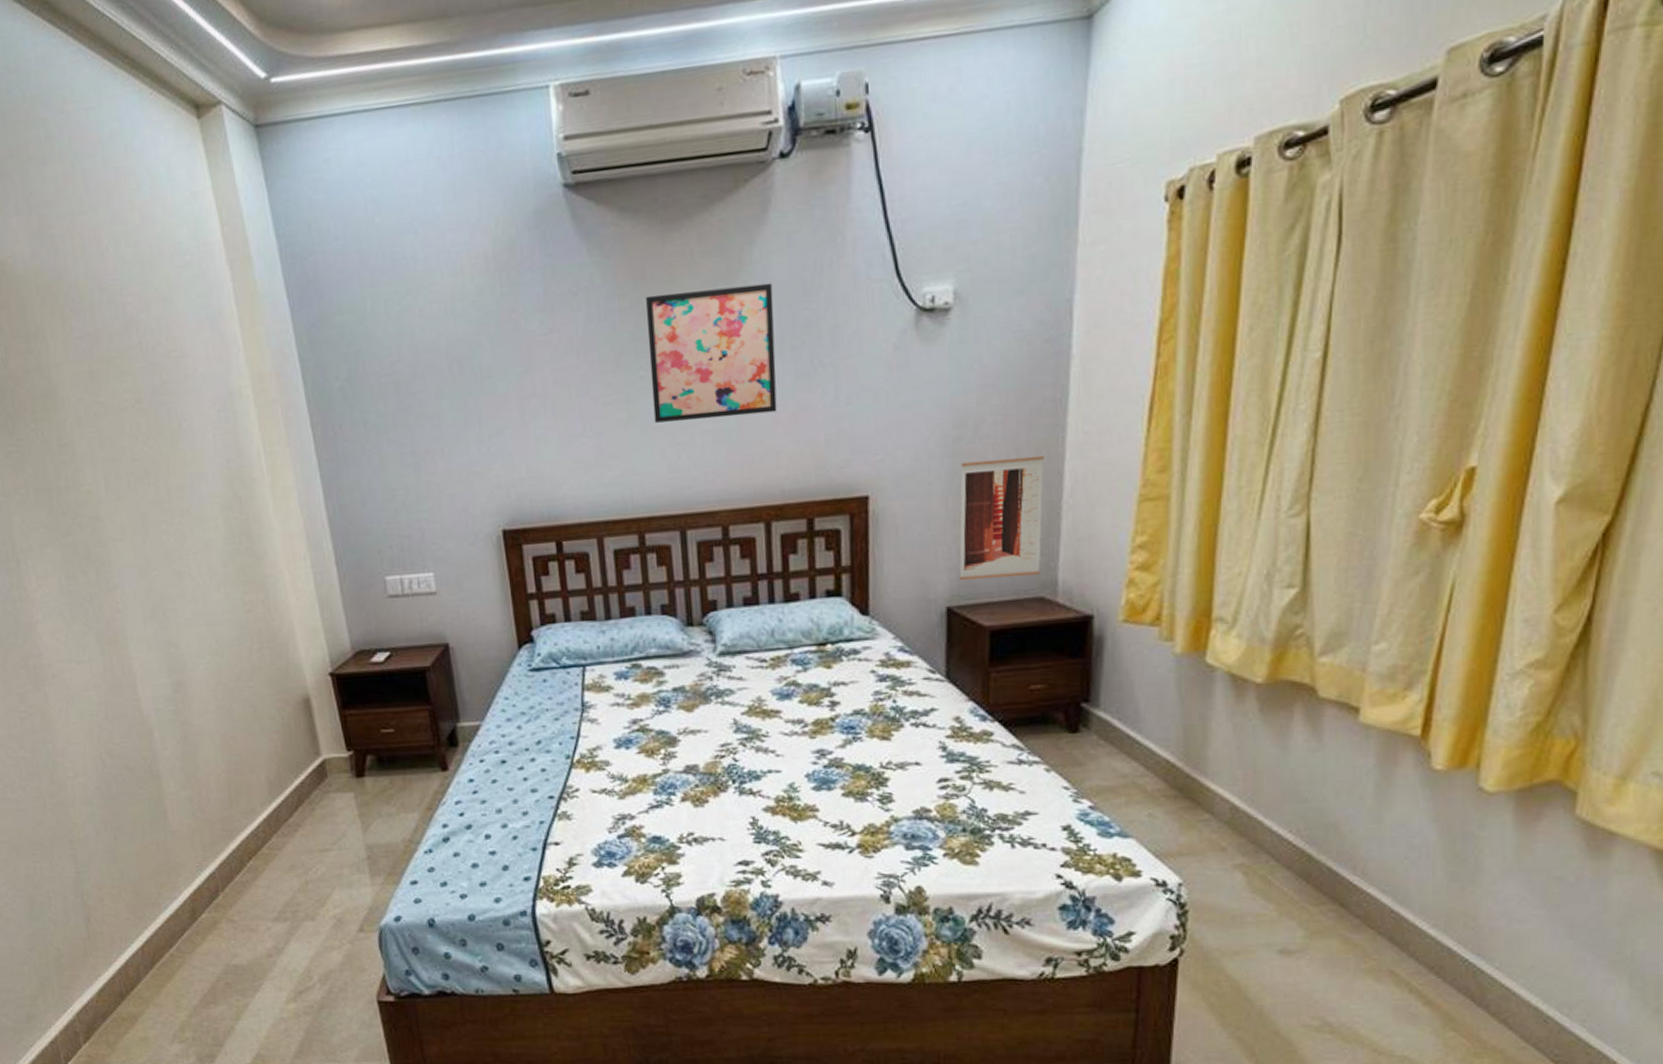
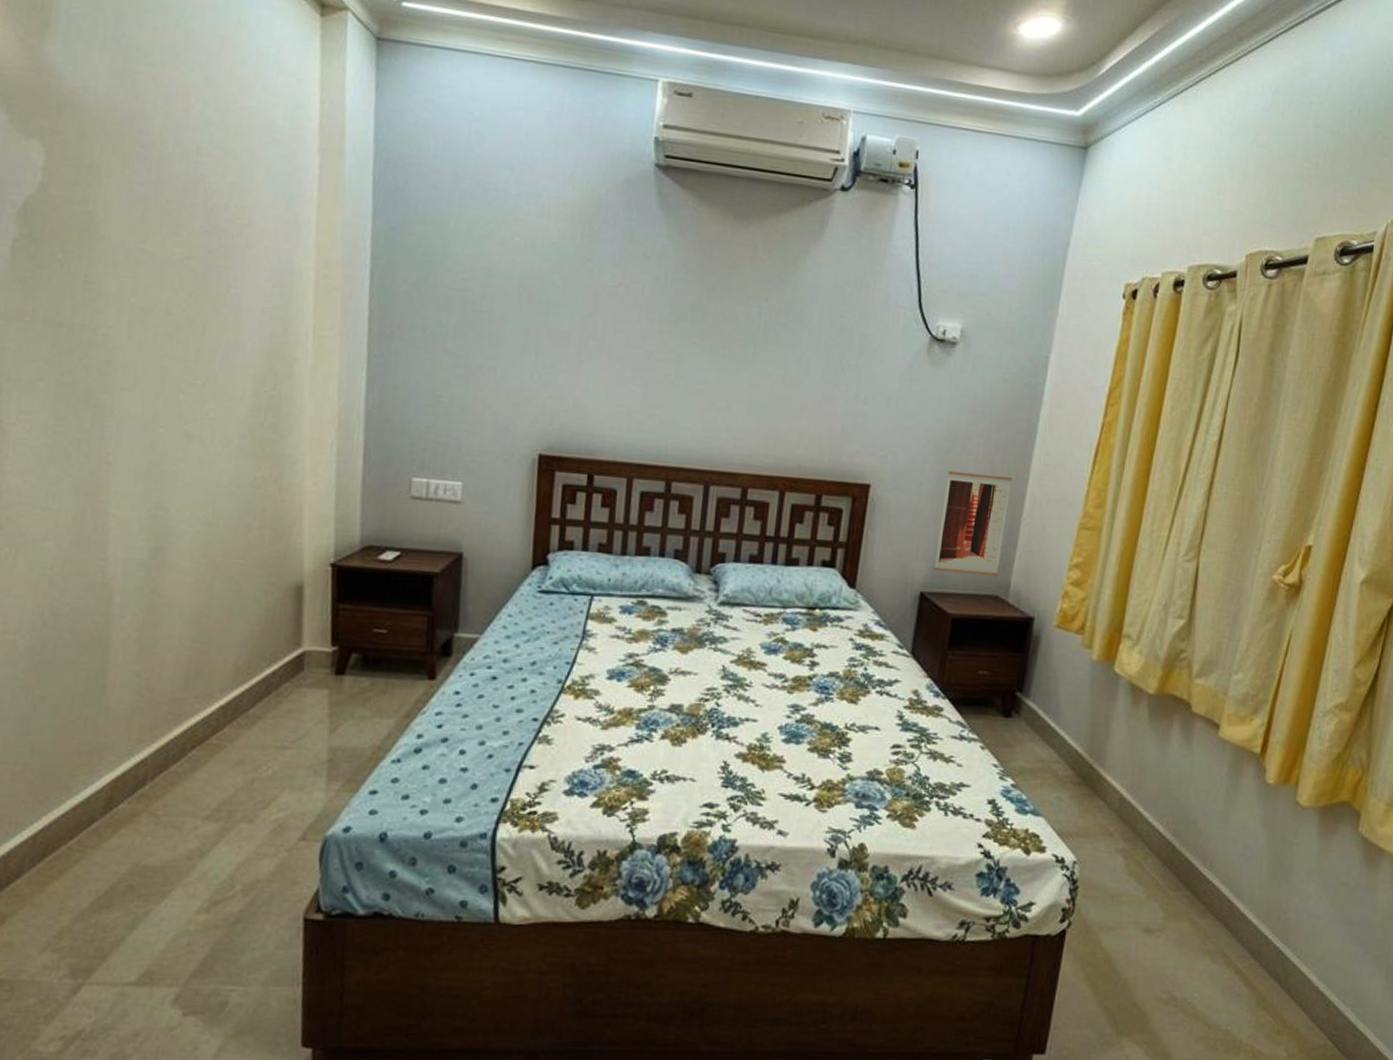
wall art: present [646,282,777,423] -> none [698,275,819,398]

